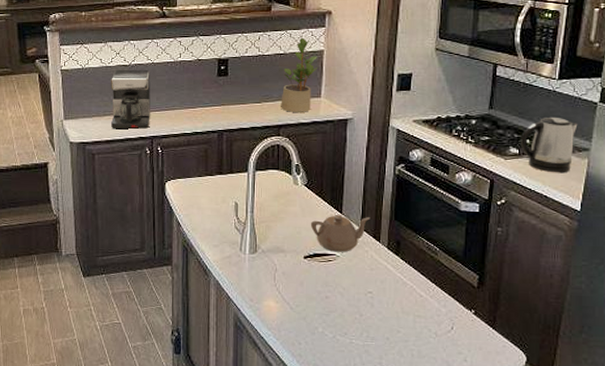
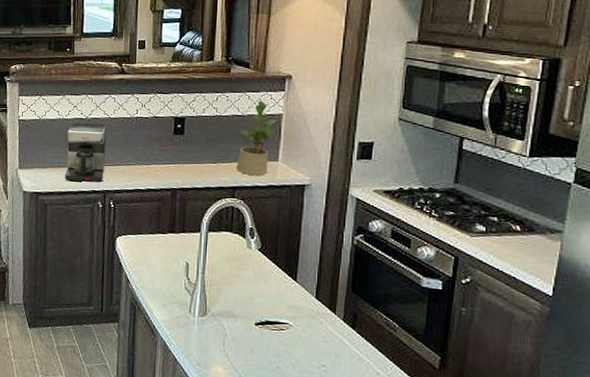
teapot: present [310,215,370,252] -> none [263,282,326,322]
kettle: present [520,116,578,173] -> none [487,194,550,255]

